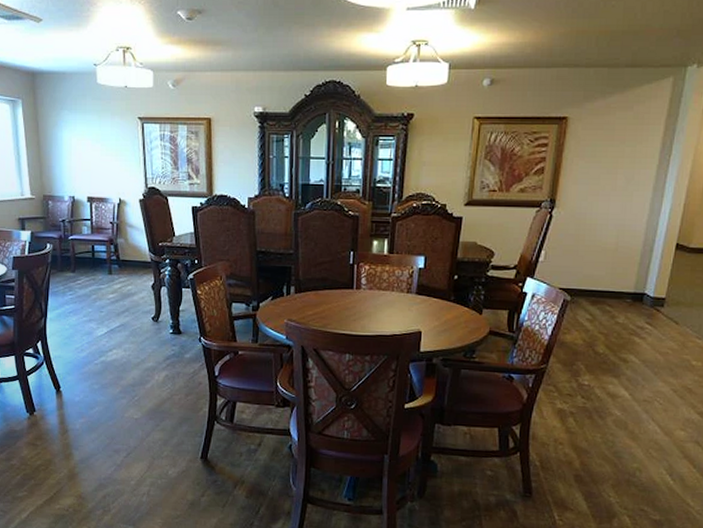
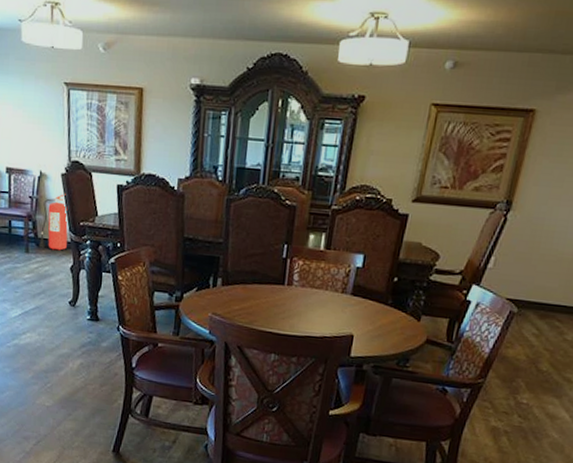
fire extinguisher: none [121,218,148,271] -> present [38,194,68,251]

